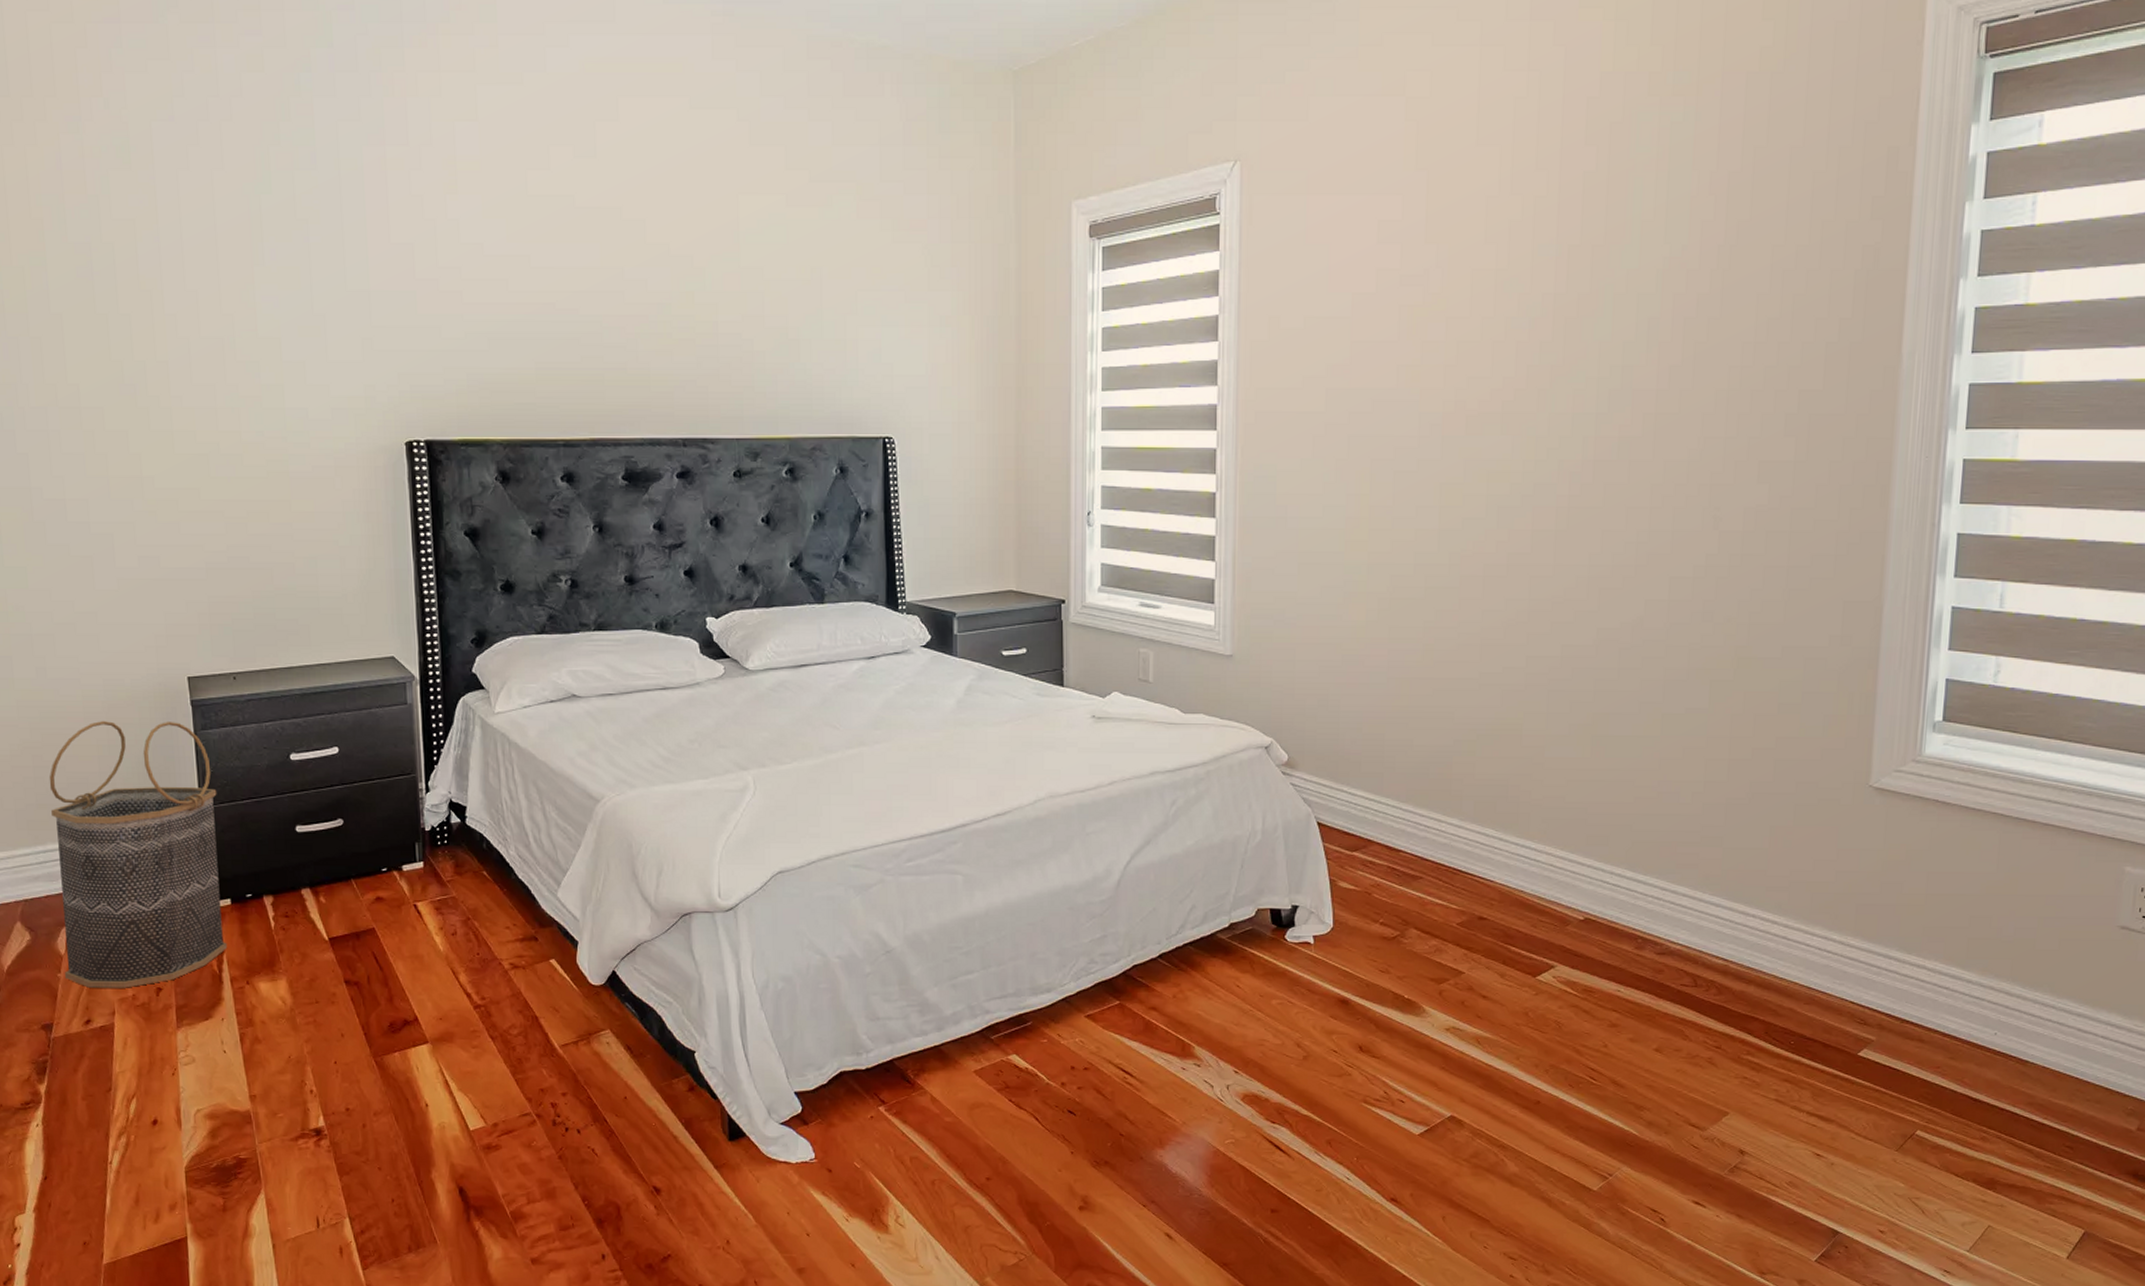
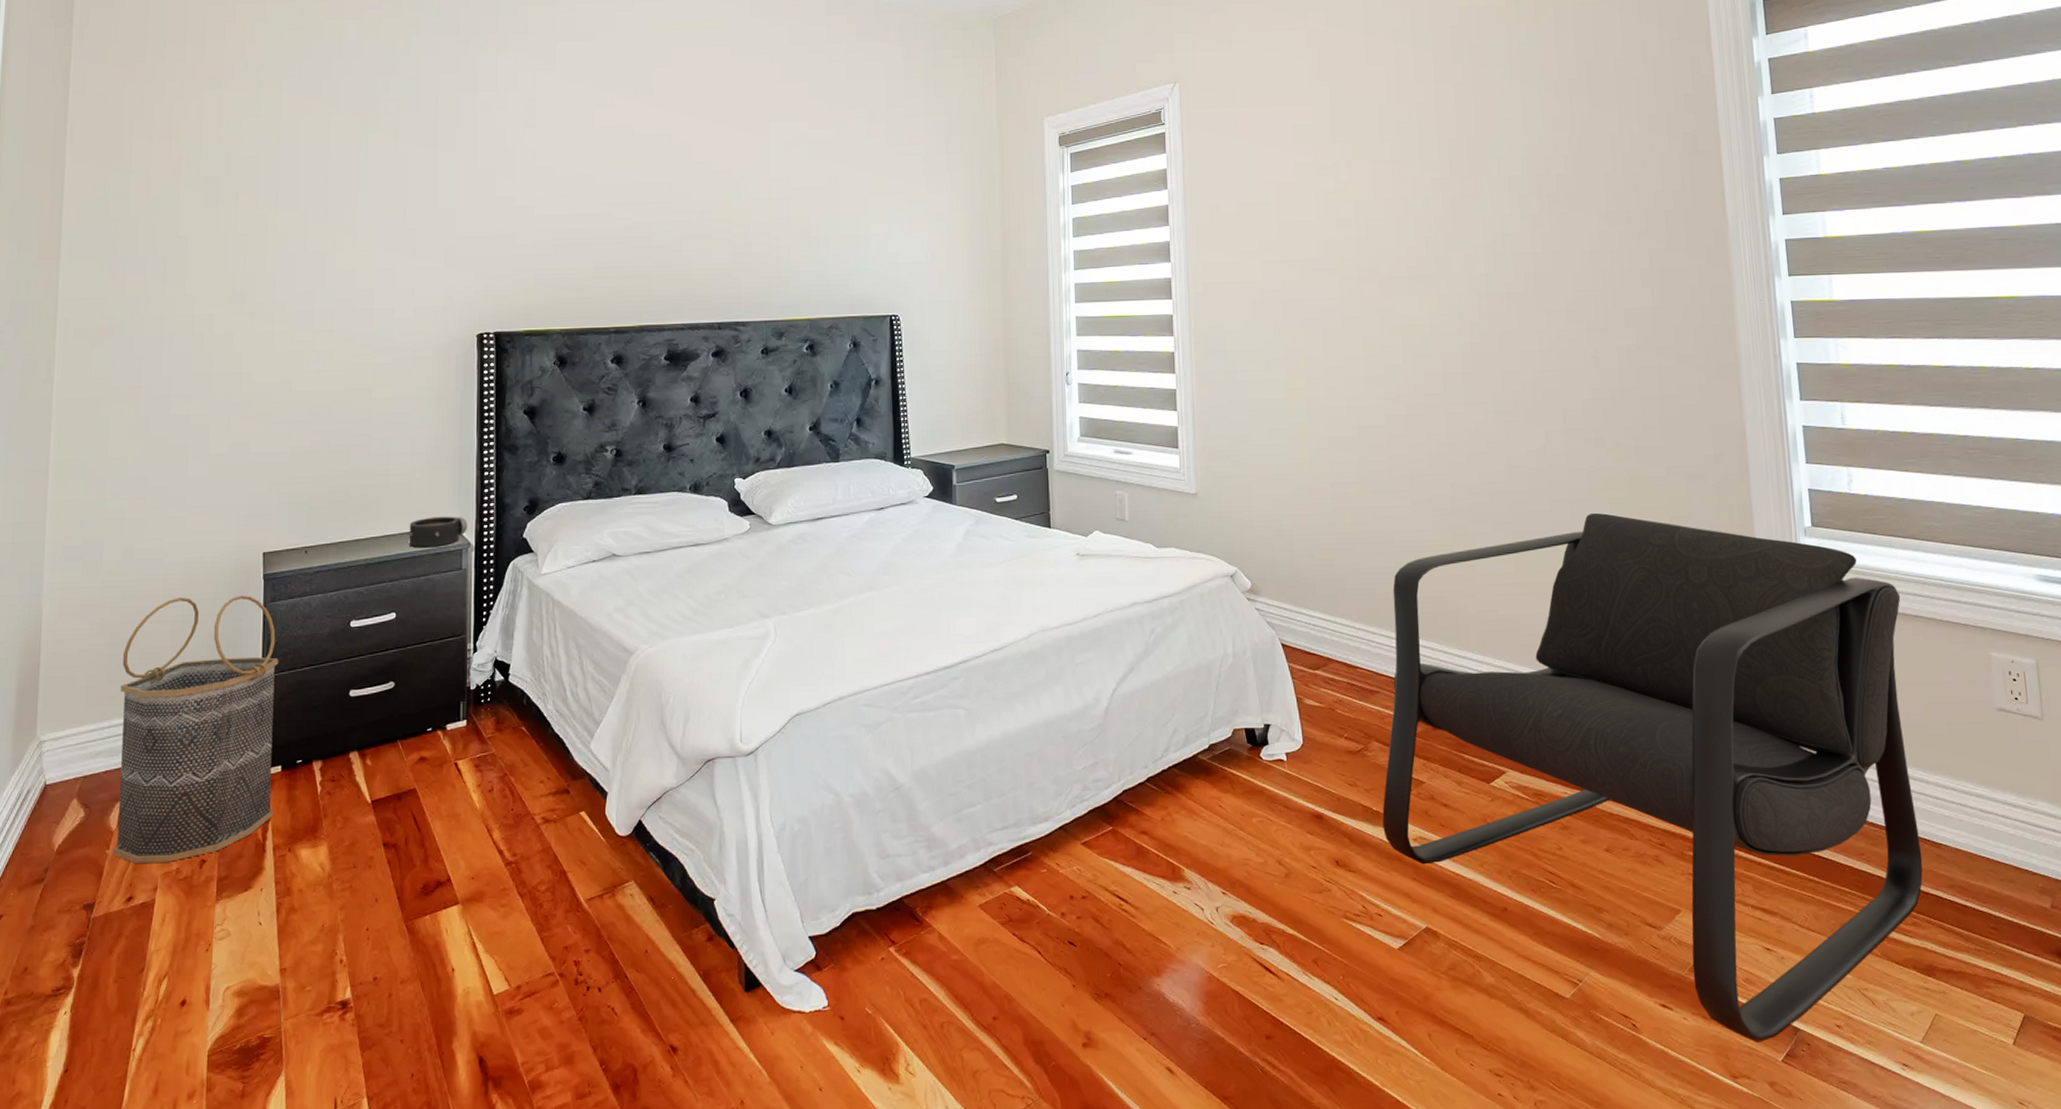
alarm clock: none [337,646,410,679] -> present [401,516,467,548]
armchair: none [1414,695,2033,1242] -> present [1382,512,1923,1042]

